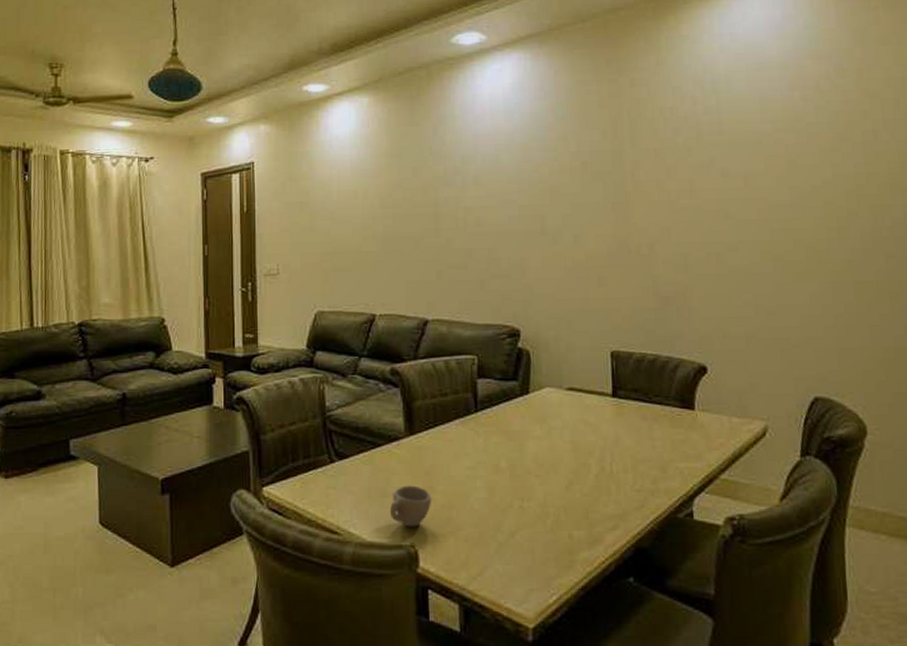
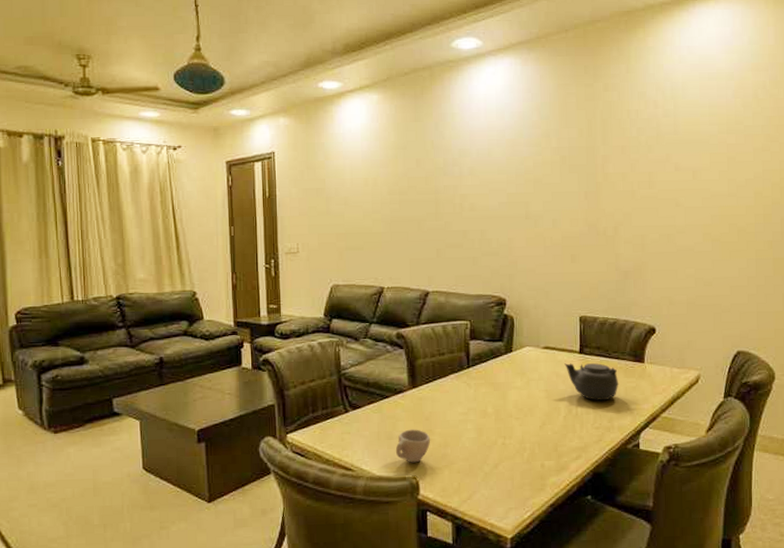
teapot: none [594,408,664,457] -> present [564,363,619,401]

